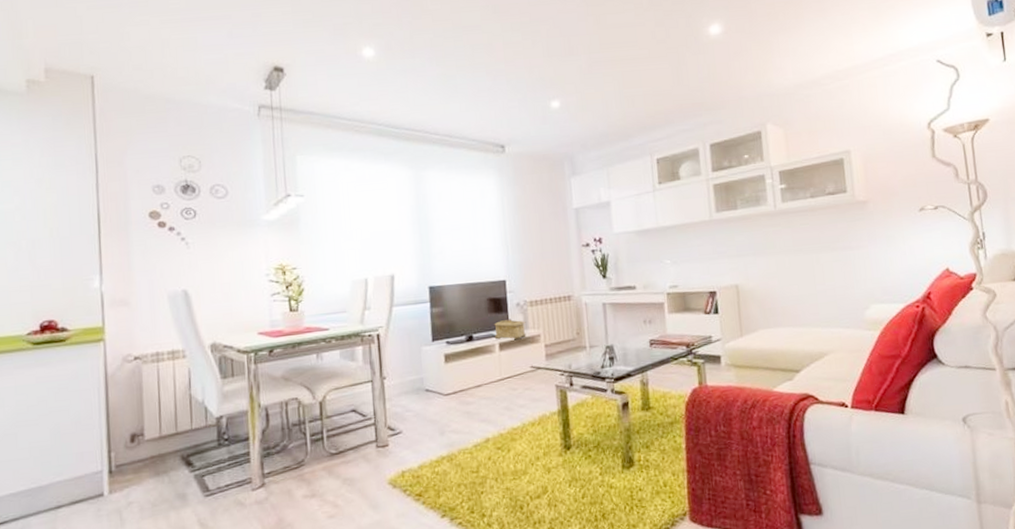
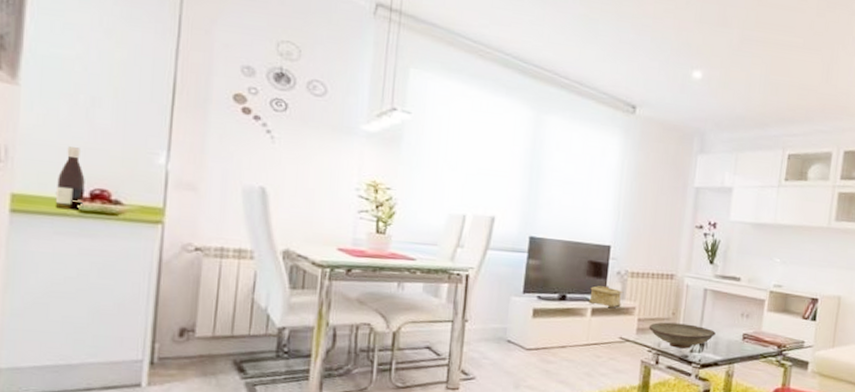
bottle: none [11,287,36,346] -> present [55,145,85,211]
decorative bowl: none [556,340,623,367] -> present [648,322,716,349]

